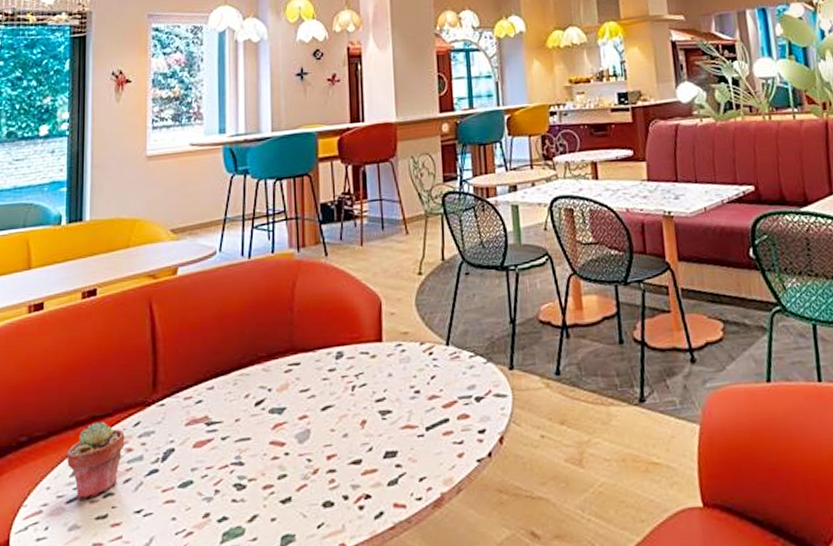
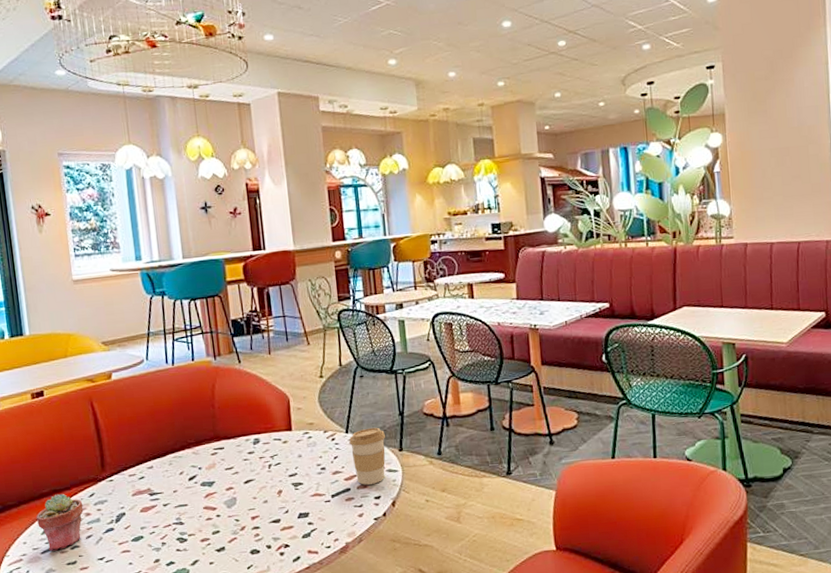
coffee cup: none [450,338,493,414] -> present [349,427,386,485]

